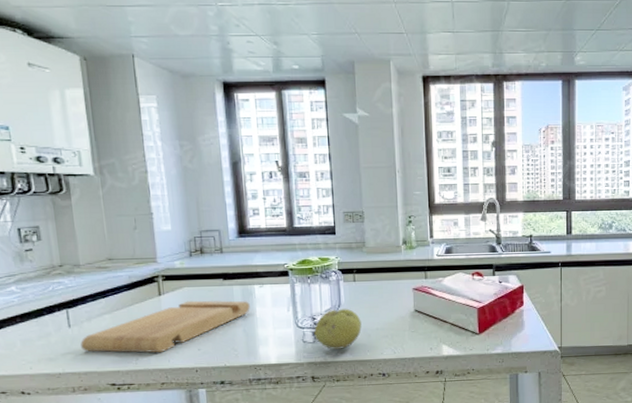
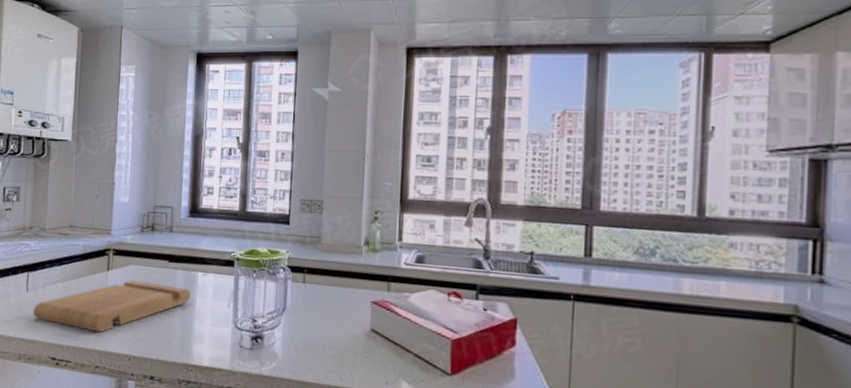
fruit: present [314,308,362,349] -> none [252,313,307,363]

